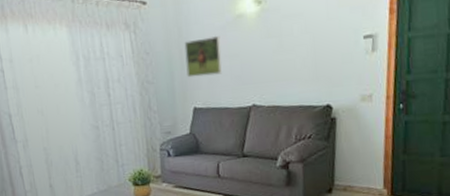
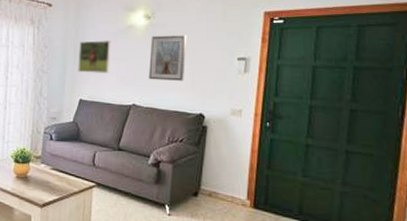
picture frame: none [265,16,306,75] -> present [149,34,187,81]

